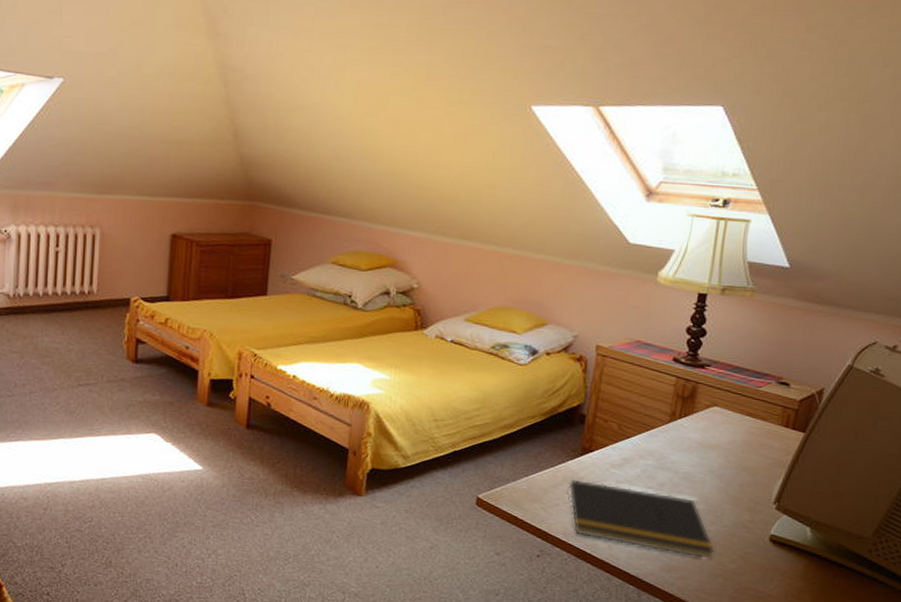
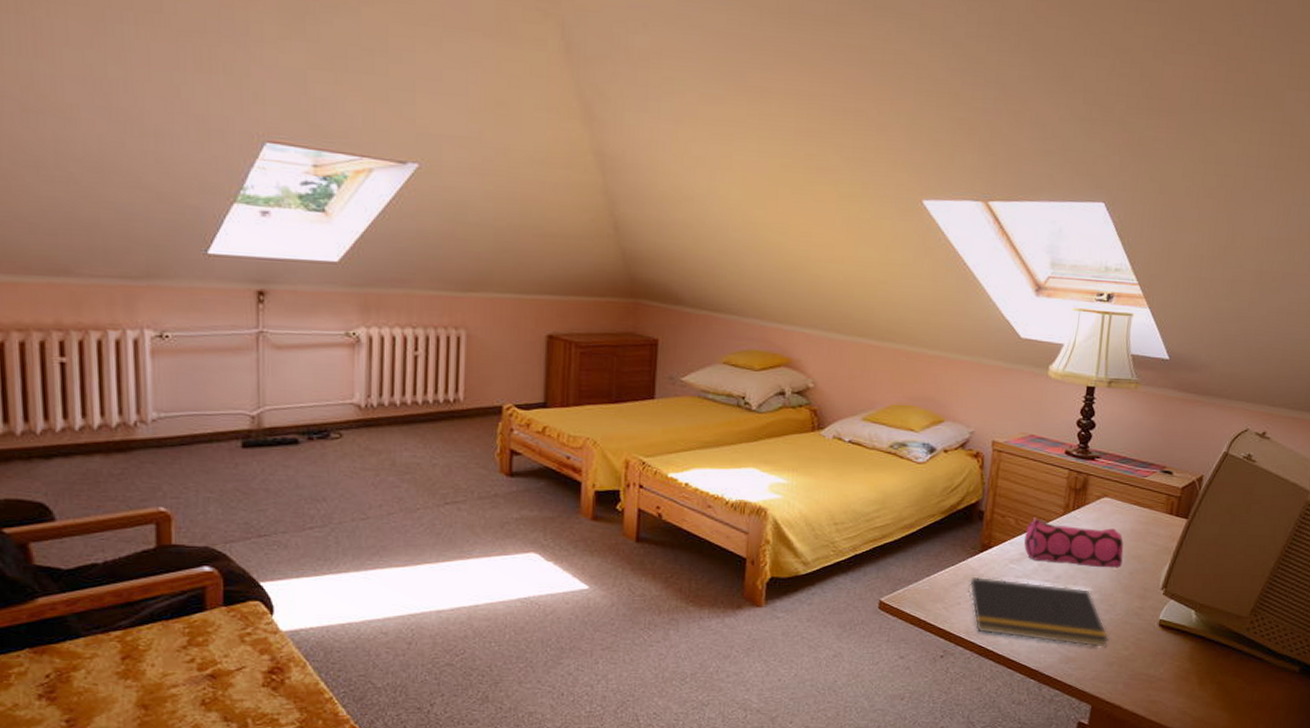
pencil case: none [626,423,734,480] -> present [1024,517,1124,568]

